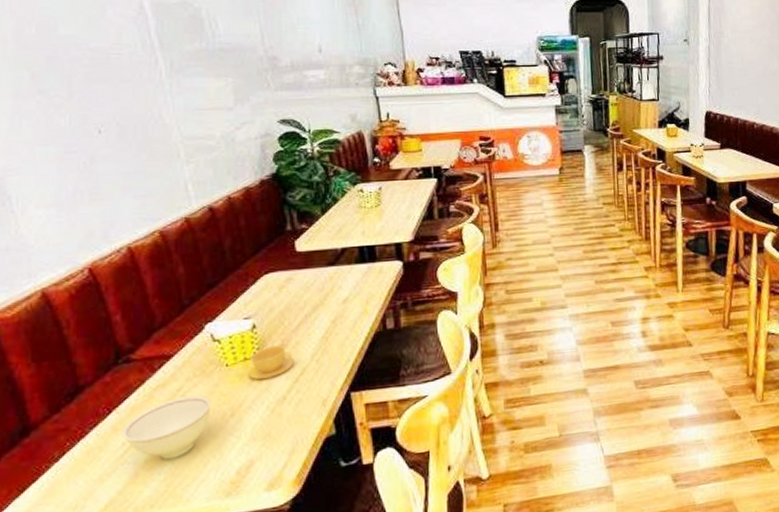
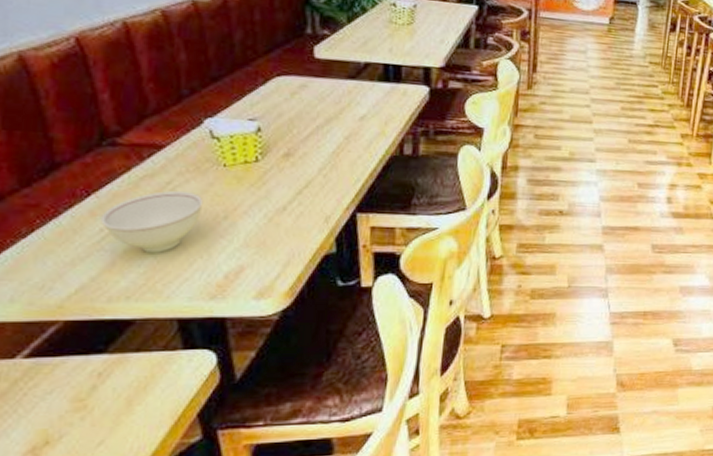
teacup: present [248,345,294,379] -> none [247,152,300,185]

